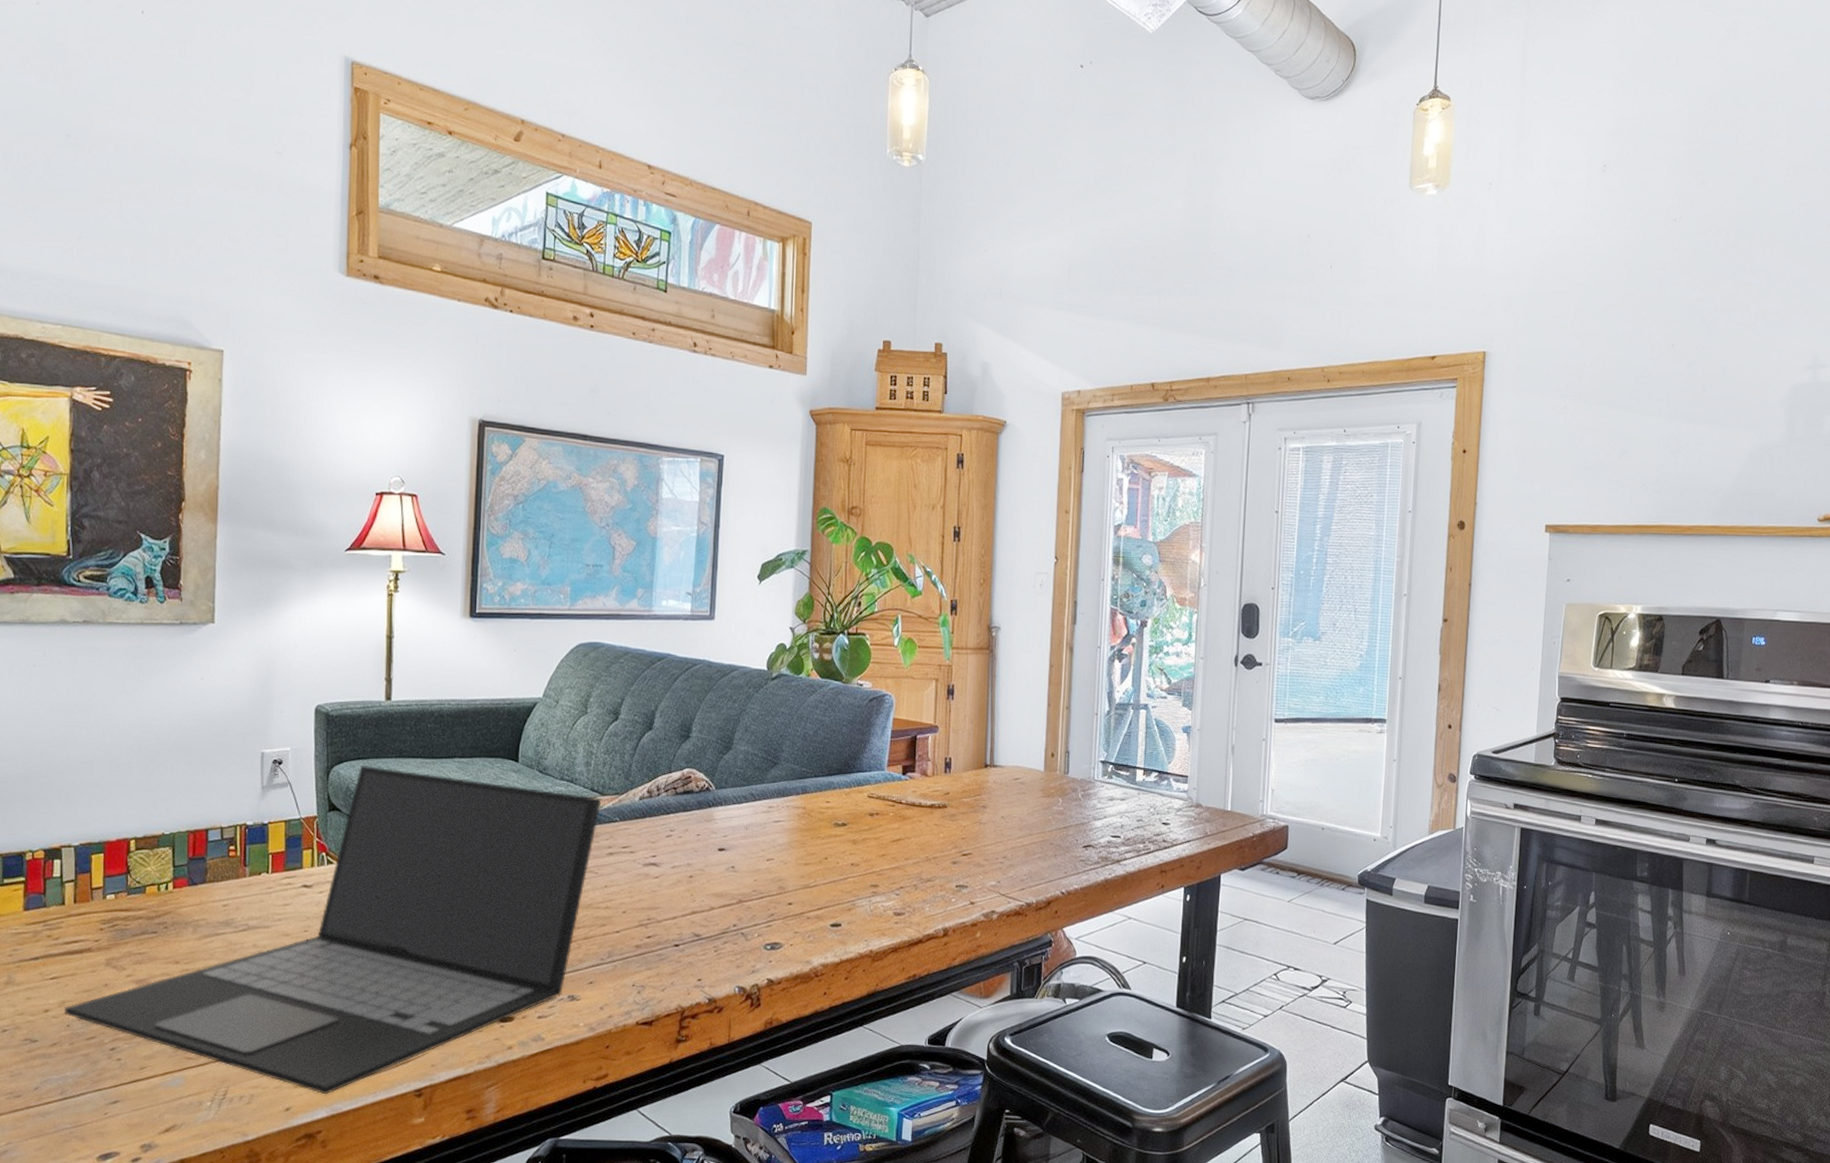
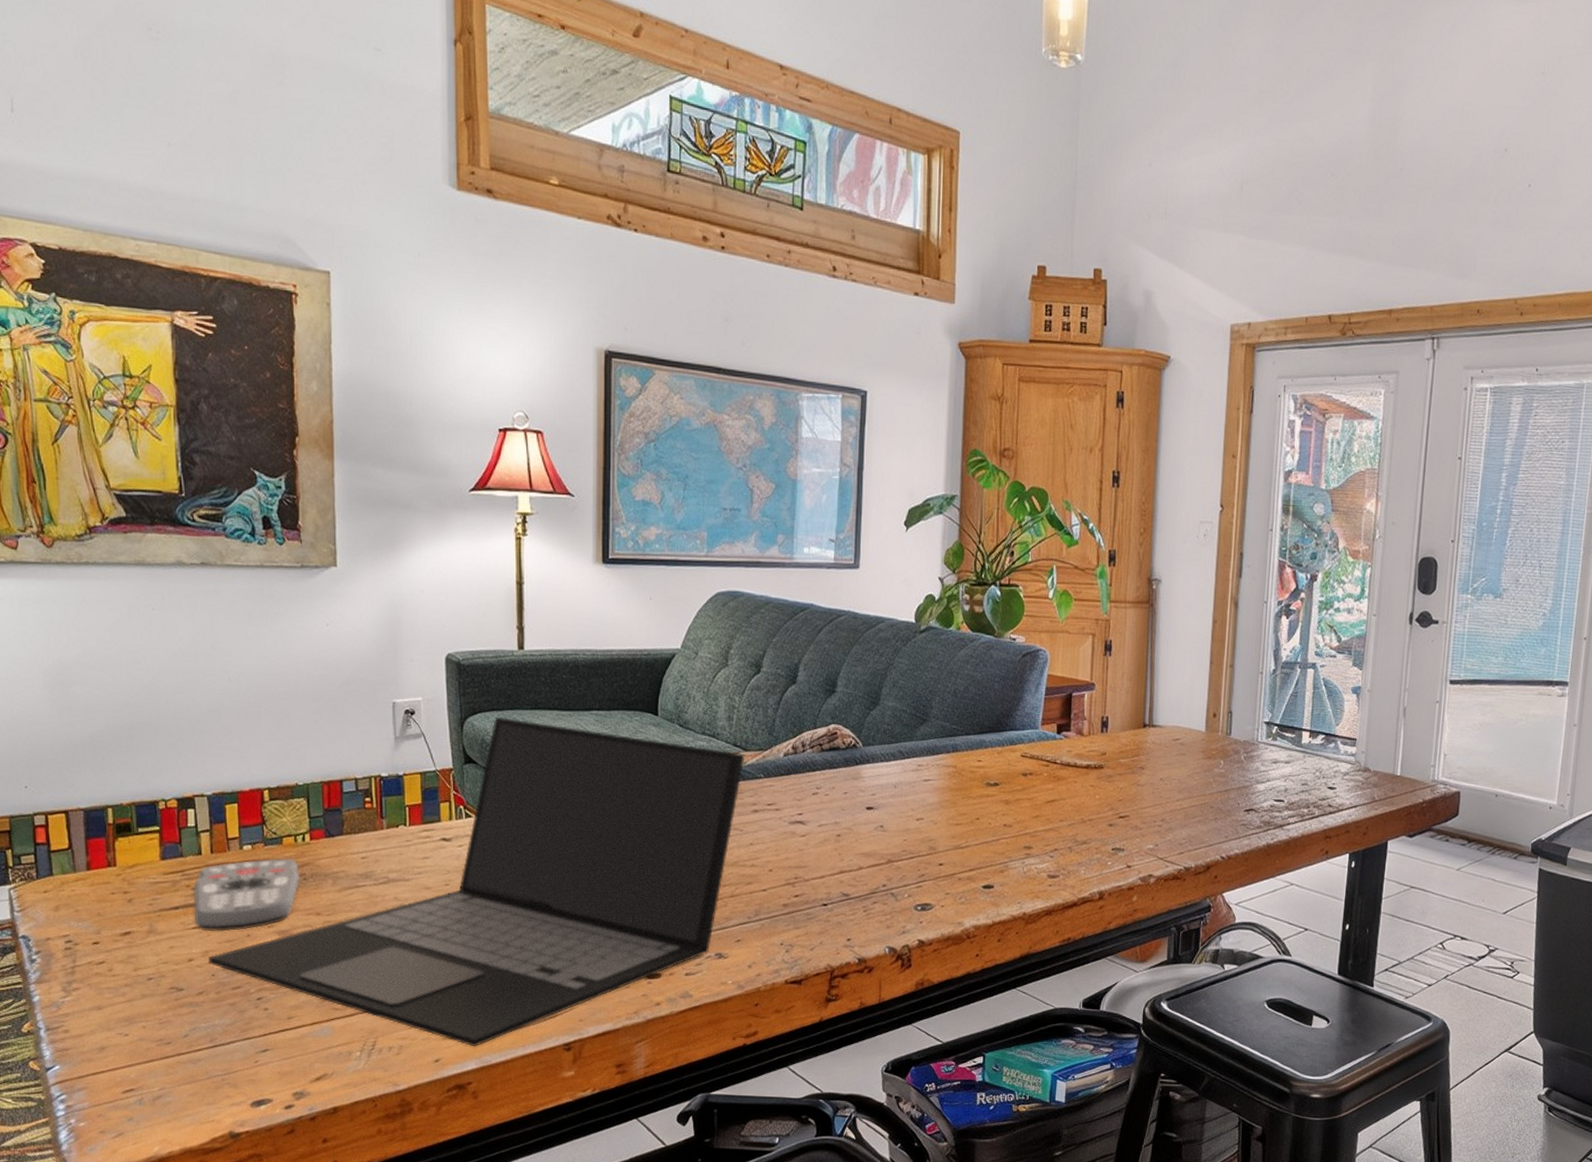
remote control: none [53,907,162,981] -> present [193,858,301,932]

